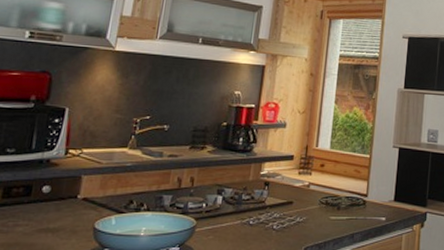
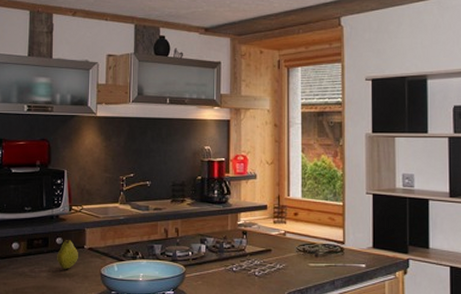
fruit: none [39,187,69,223] -> present [57,239,78,269]

